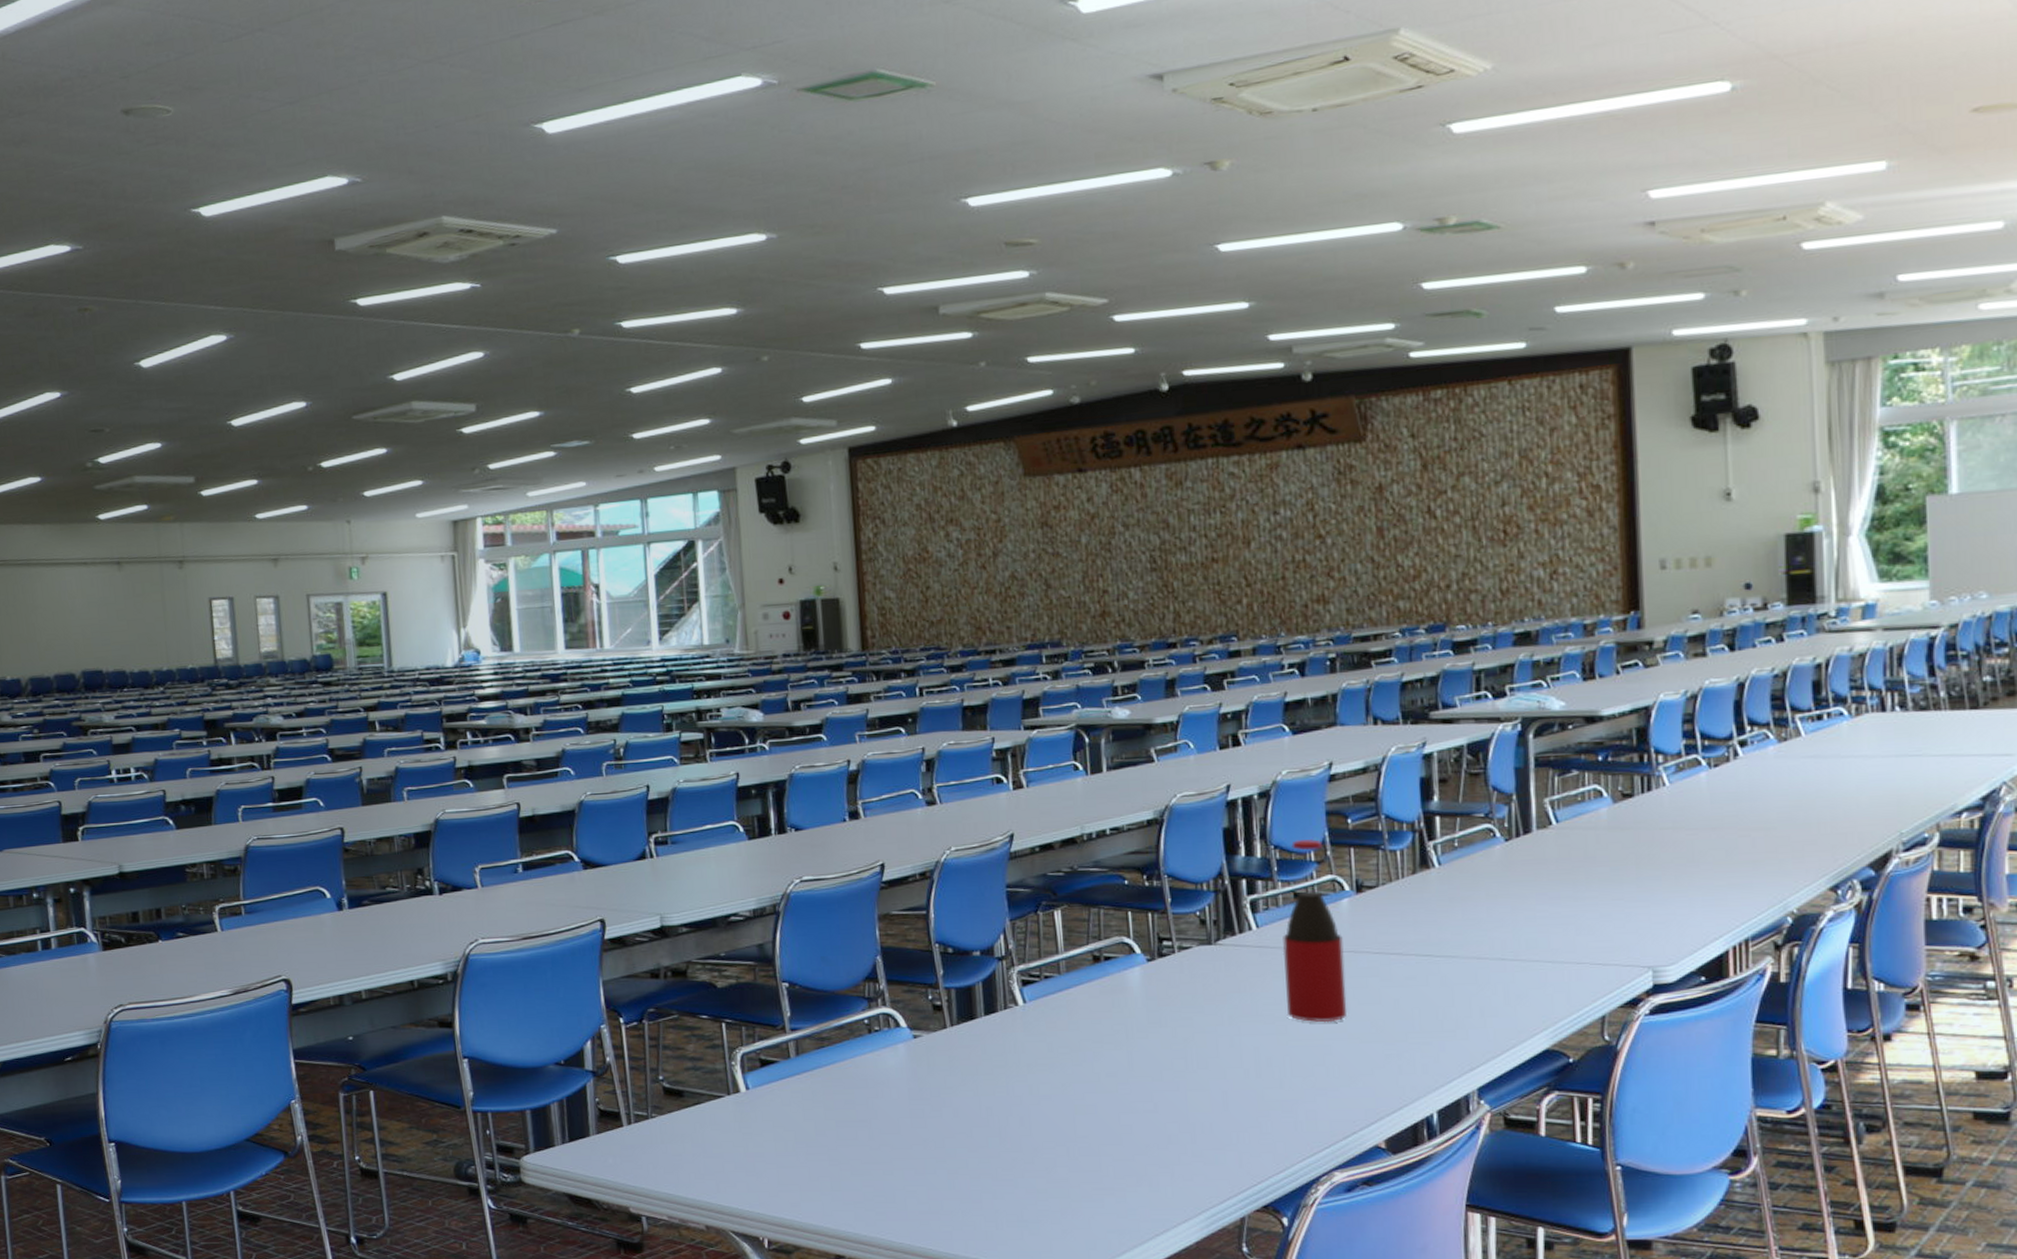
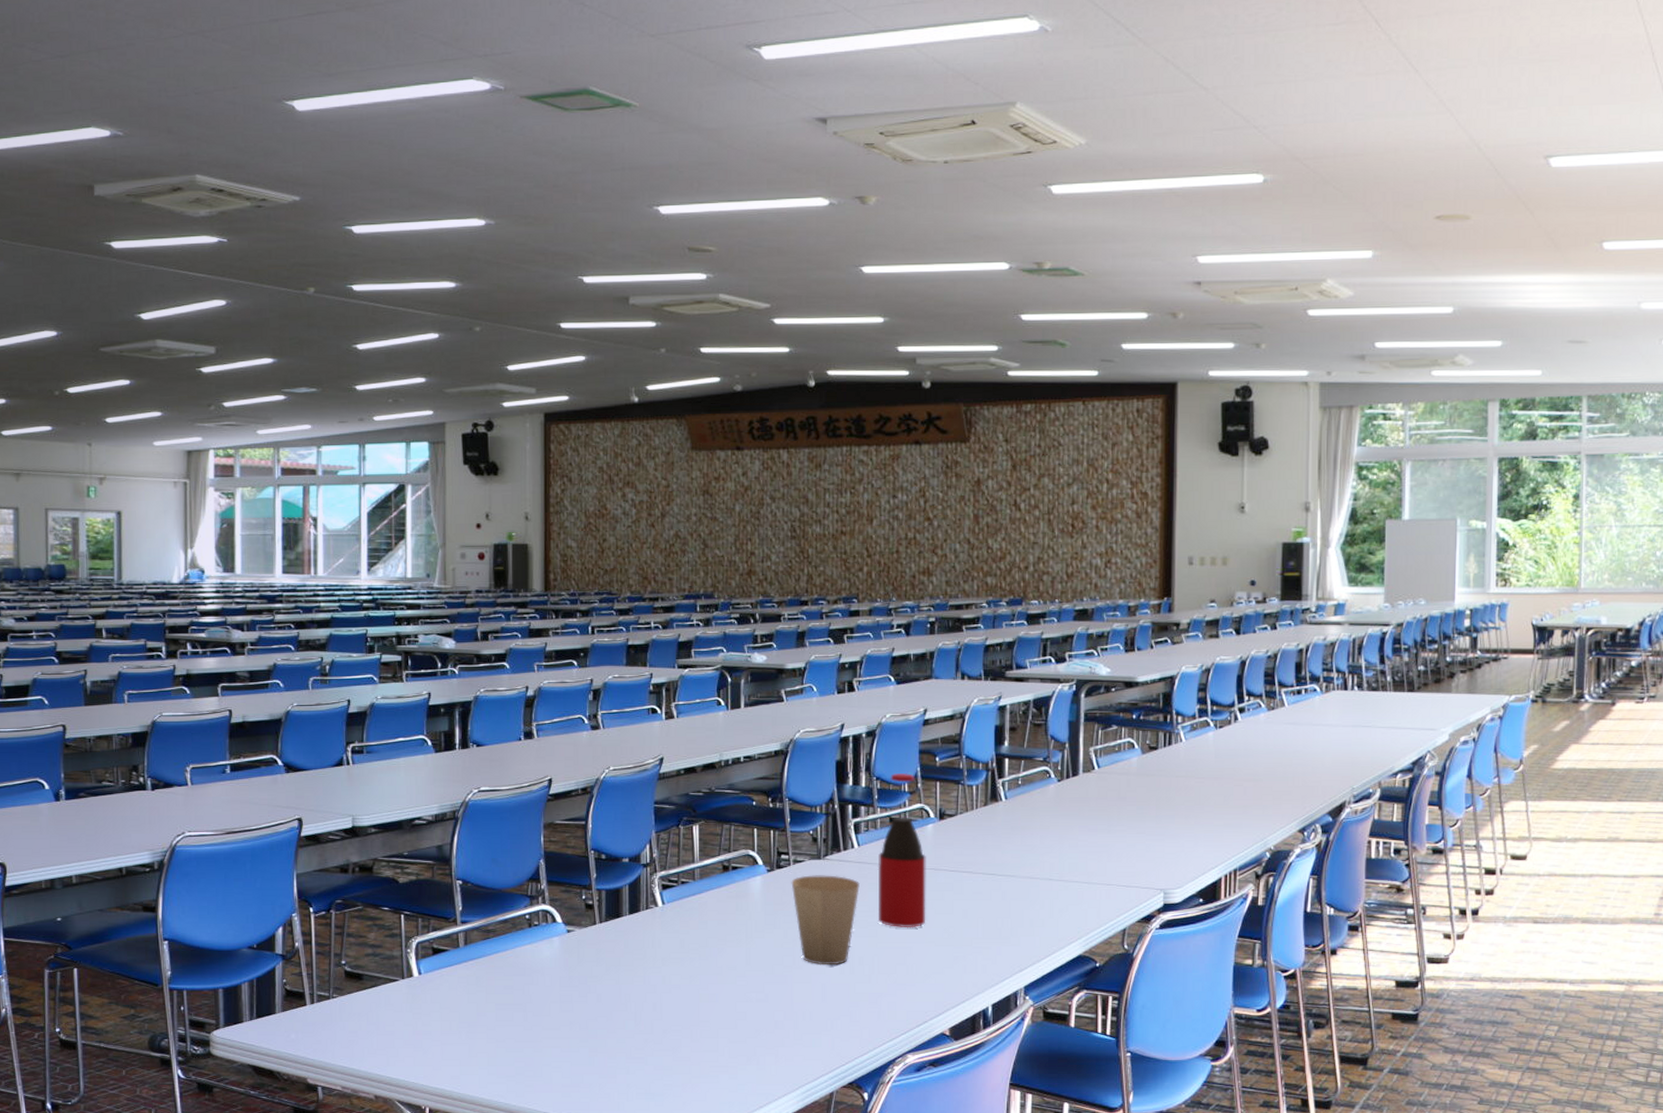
paper cup: none [1177,962,1262,1069] -> present [791,875,860,966]

